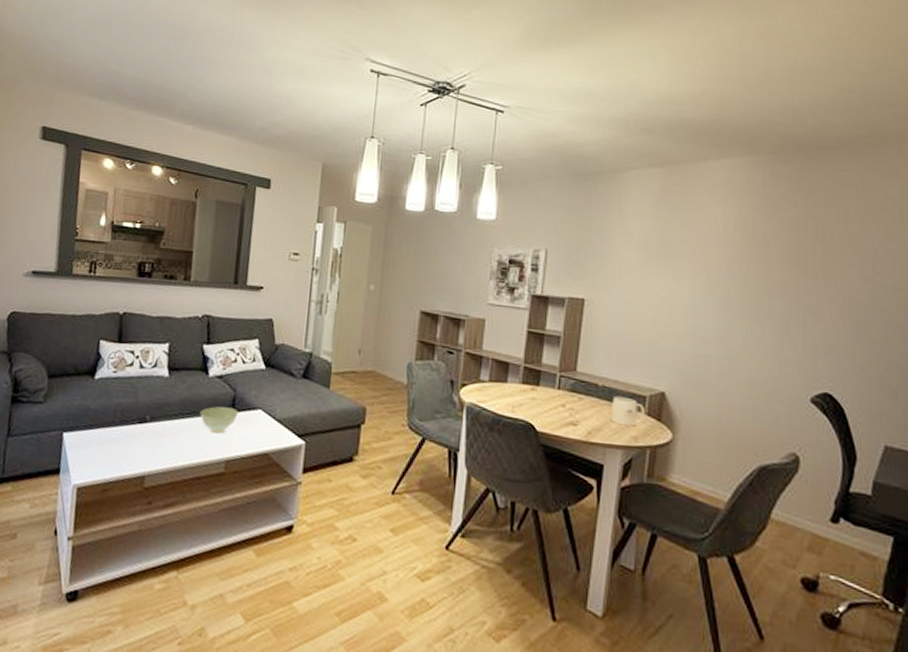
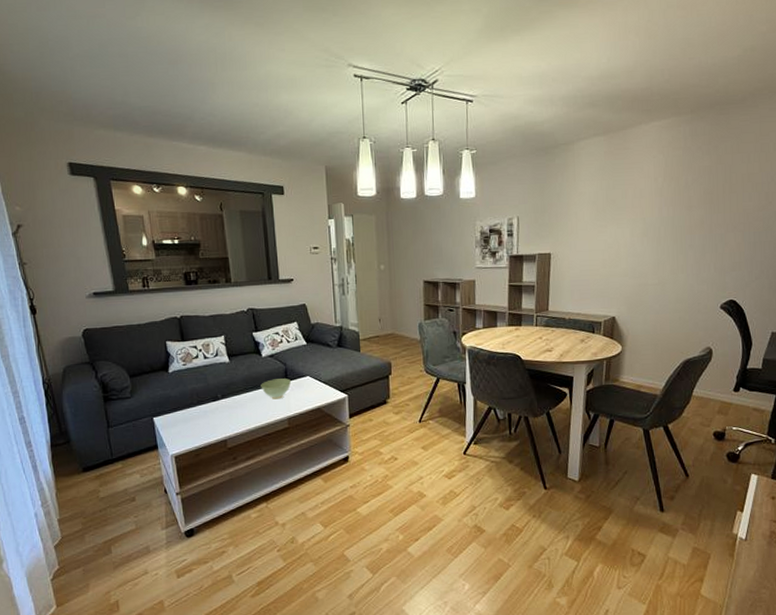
mug: present [611,395,644,426] -> none [576,324,601,346]

